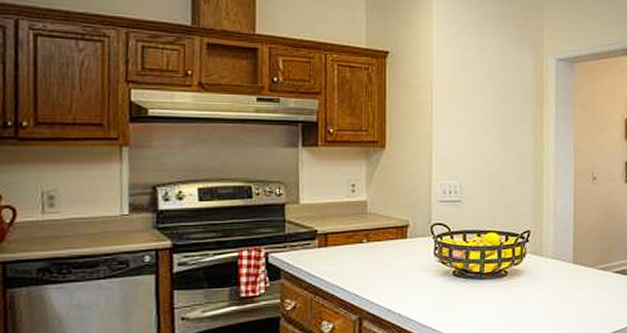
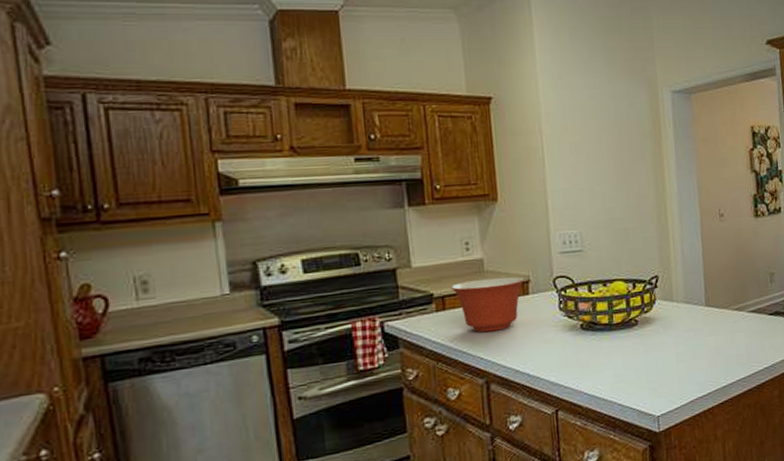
mixing bowl: none [334,220,405,271] -> present [450,277,525,333]

